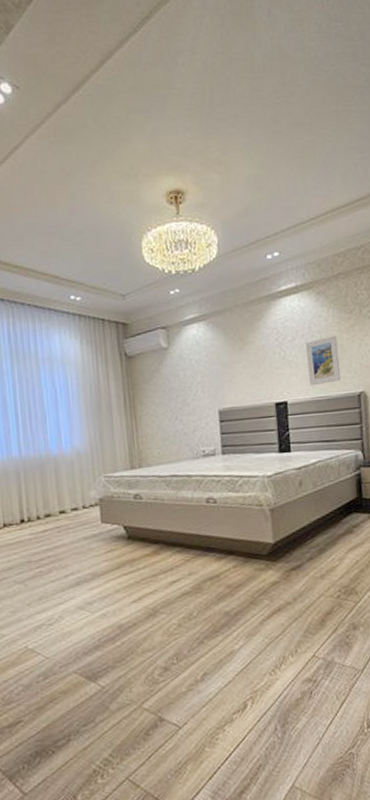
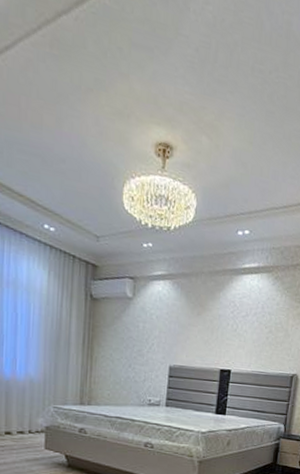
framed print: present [305,335,342,386] -> none [253,319,284,361]

